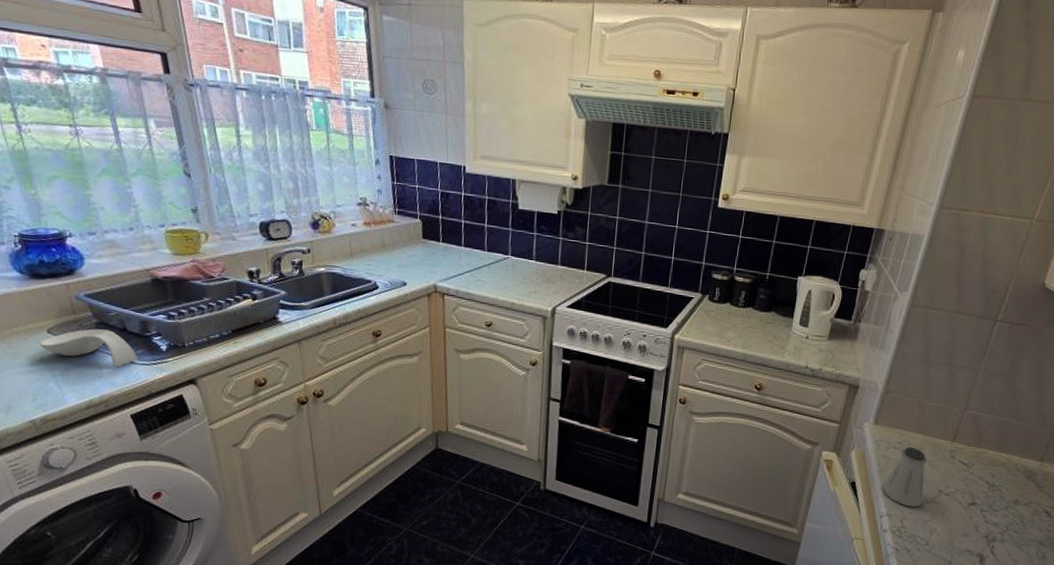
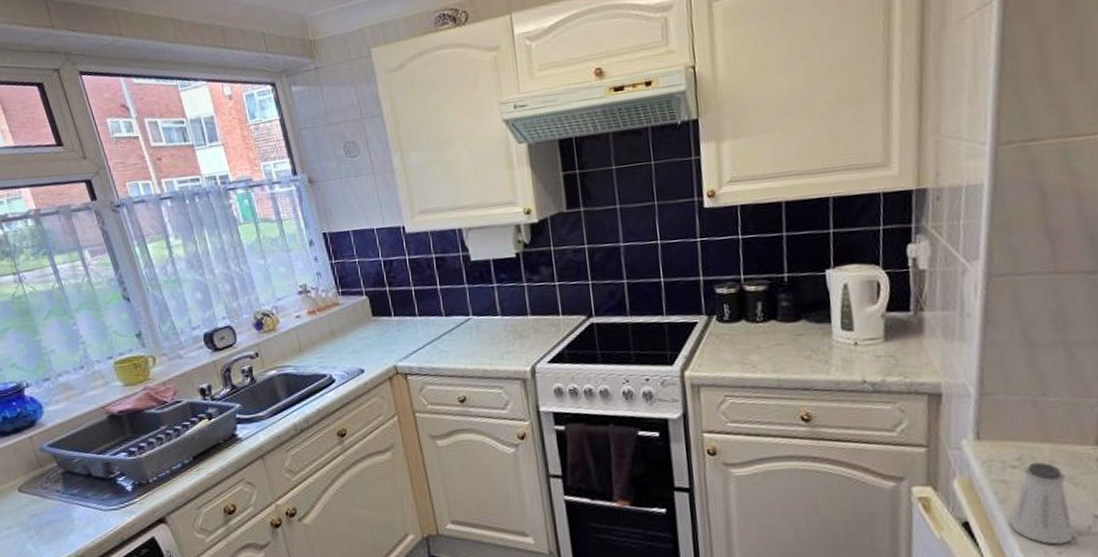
spoon rest: present [39,329,137,367] -> none [13,478,106,517]

